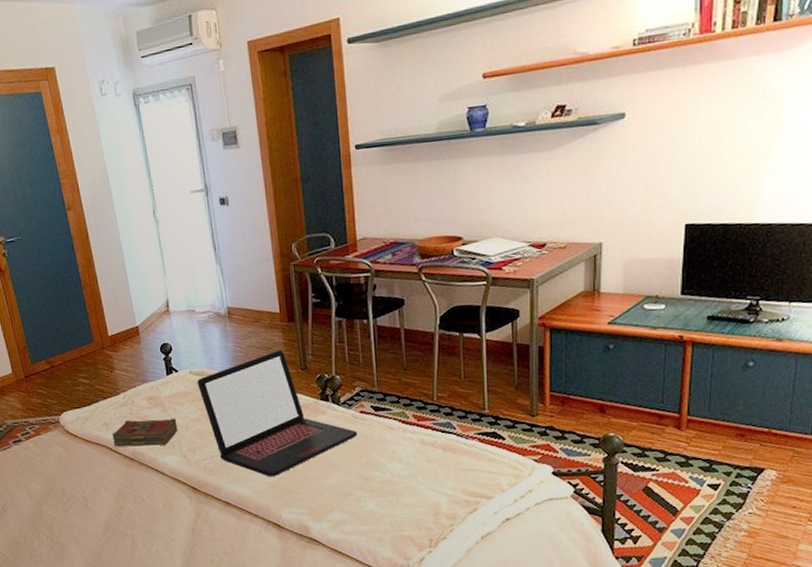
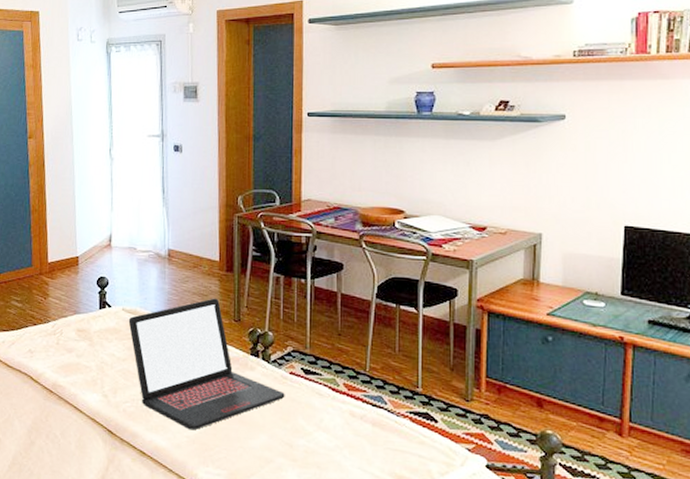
book: present [112,418,178,447] -> none [35,350,103,381]

